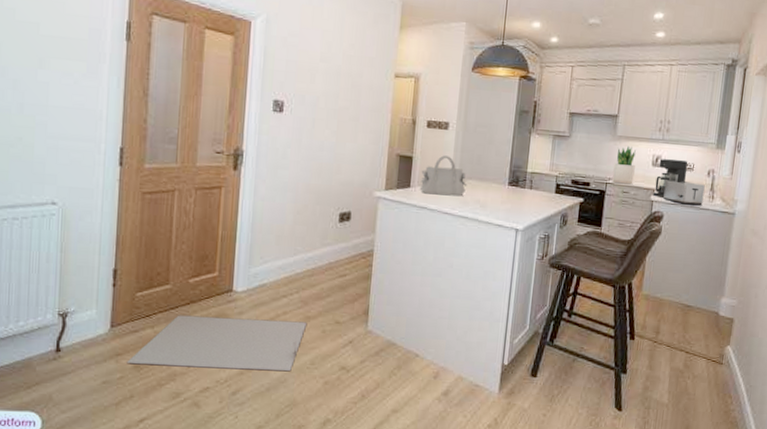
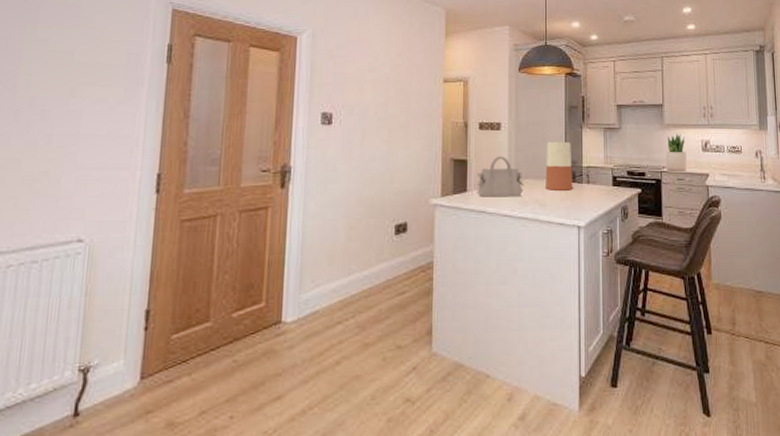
door mat: present [126,315,307,372] -> none [158,350,366,423]
vase: none [488,145,518,195] -> present [546,141,573,192]
coffee maker: present [653,159,688,199] -> none [707,144,736,183]
toaster: present [663,180,705,206] -> none [717,164,756,187]

